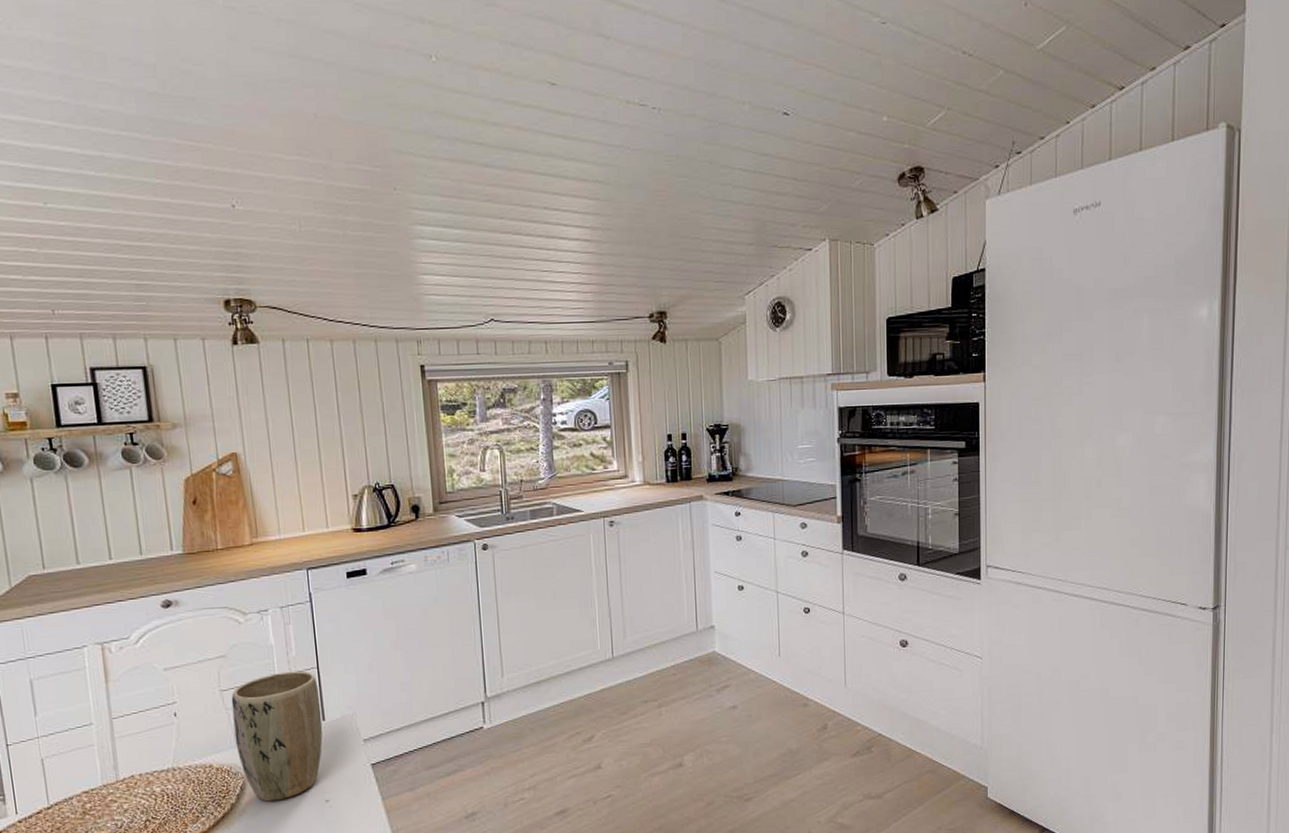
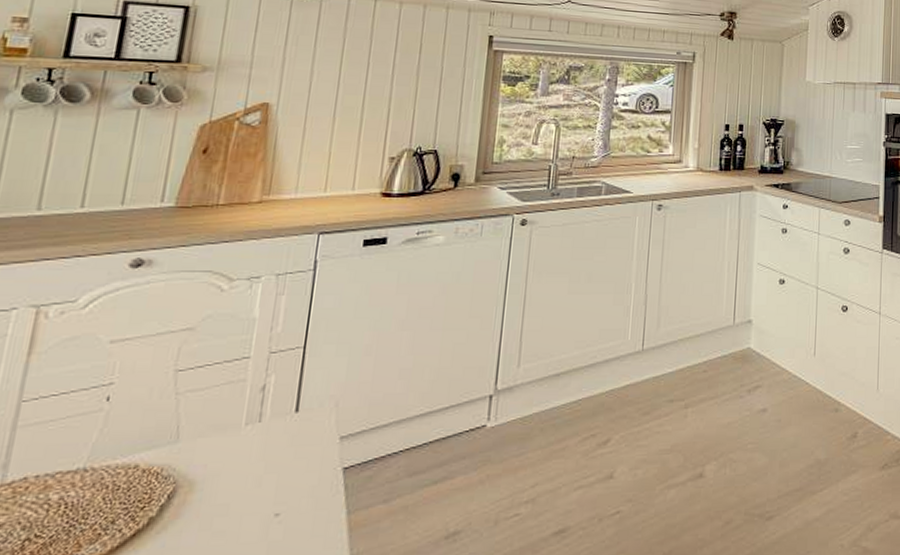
plant pot: present [231,671,323,802] -> none [176,350,300,515]

